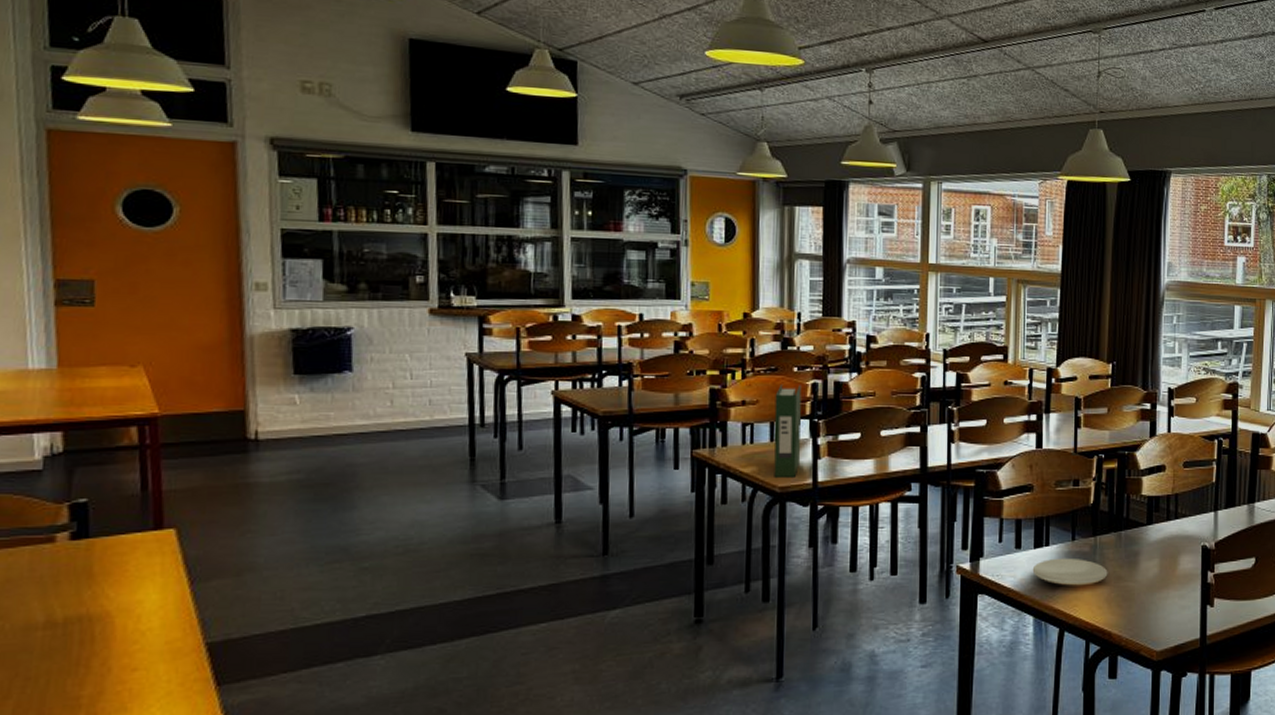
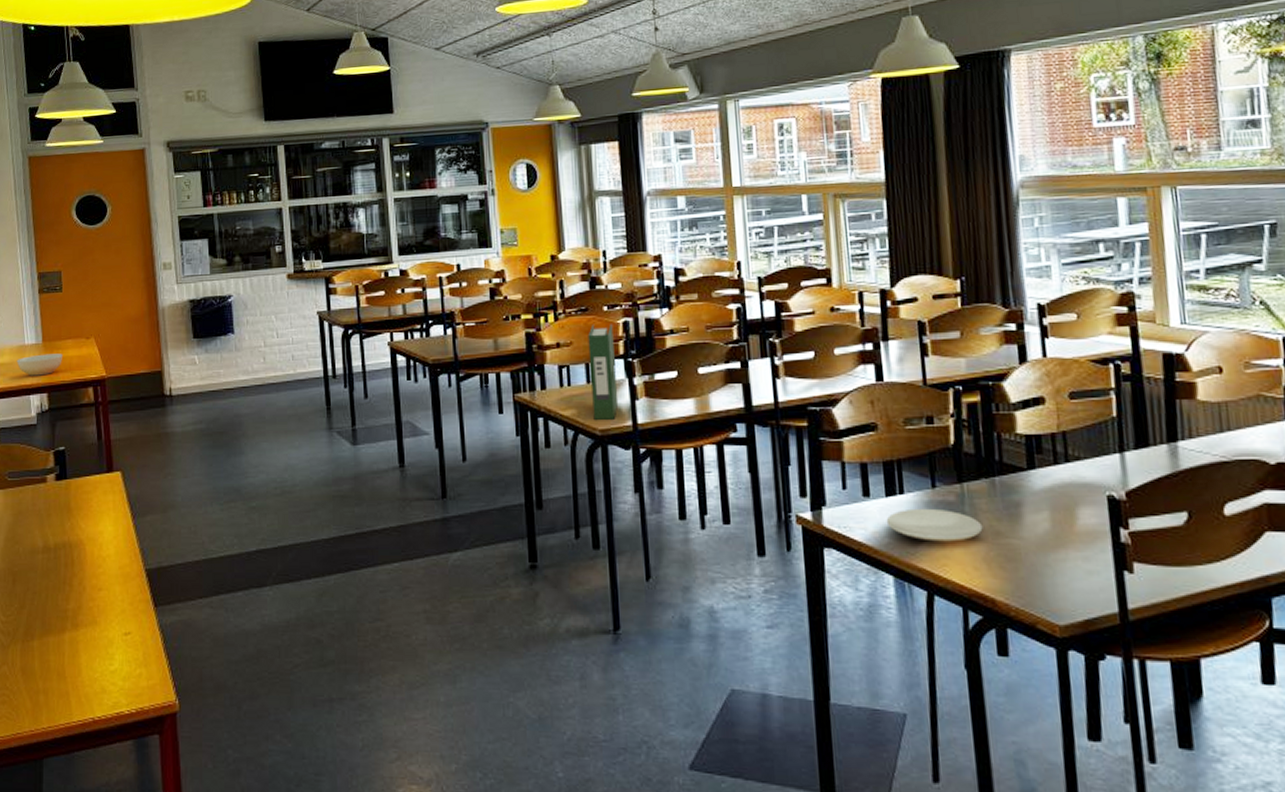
bowl: none [12,382,90,410] -> present [16,353,62,376]

